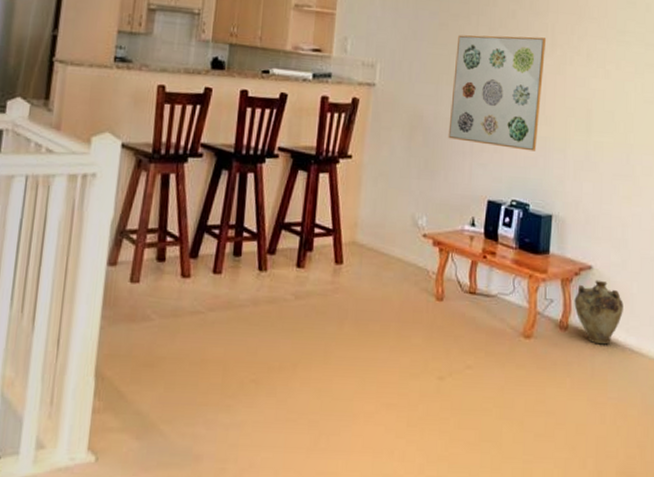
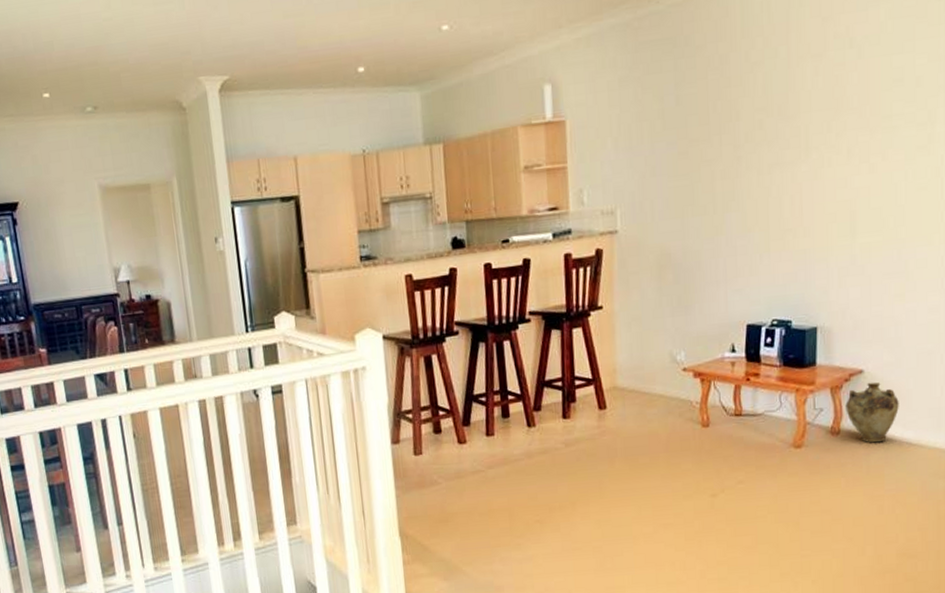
wall art: present [448,34,547,151] -> none [699,143,800,271]

